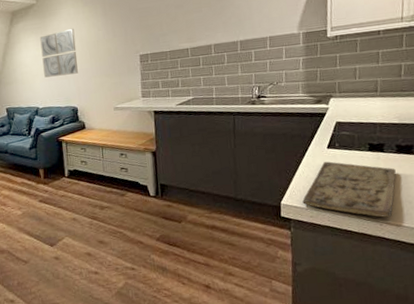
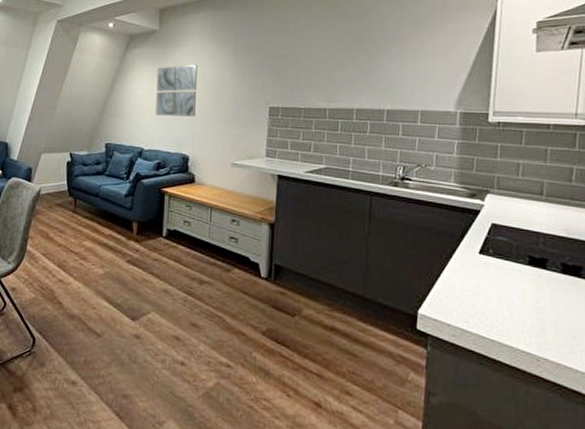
cutting board: present [302,161,396,218] -> none [444,270,560,353]

